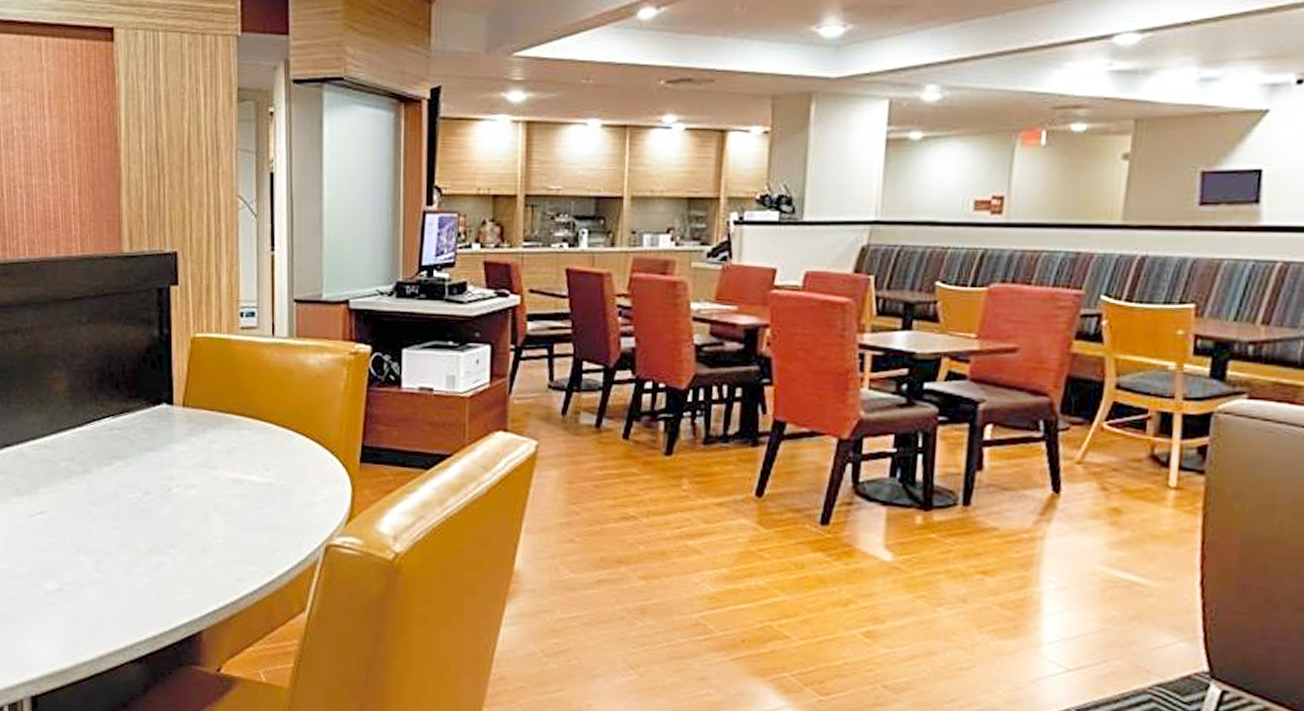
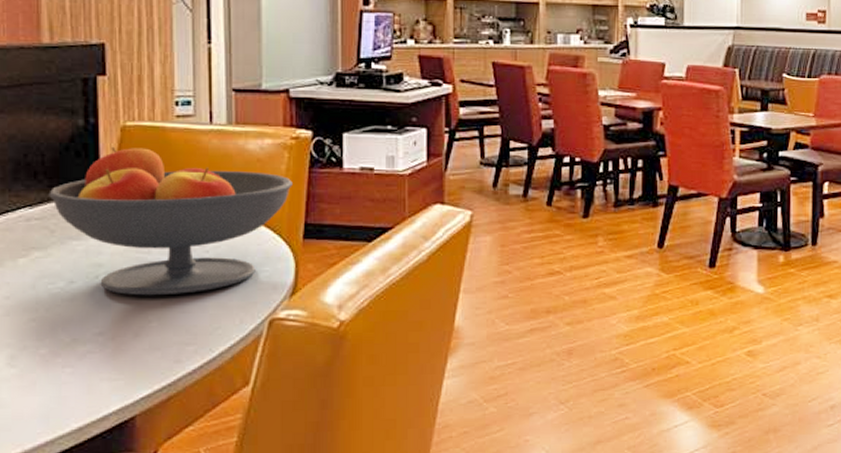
fruit bowl: none [128,358,351,513] -> present [49,146,293,296]

